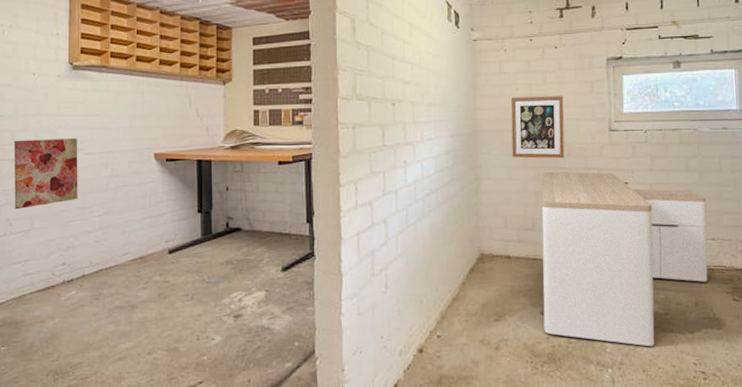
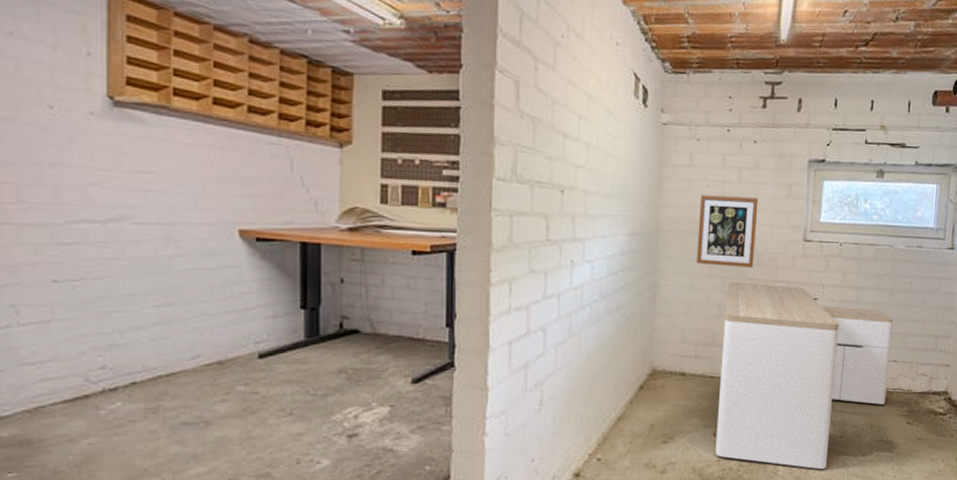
wall art: present [14,138,78,210] -> none [21,197,124,293]

